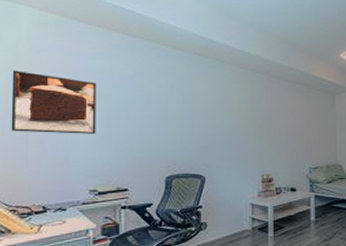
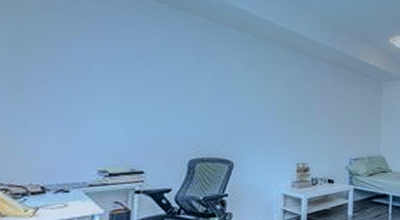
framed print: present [11,70,97,134] -> none [8,30,115,108]

